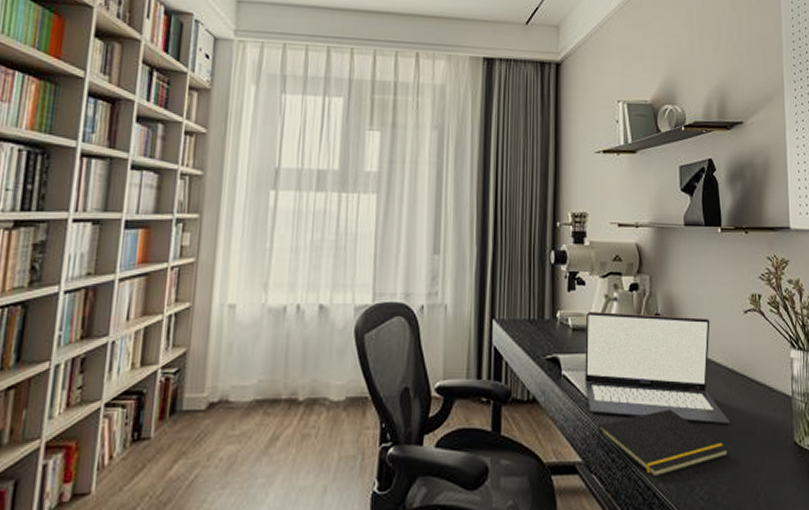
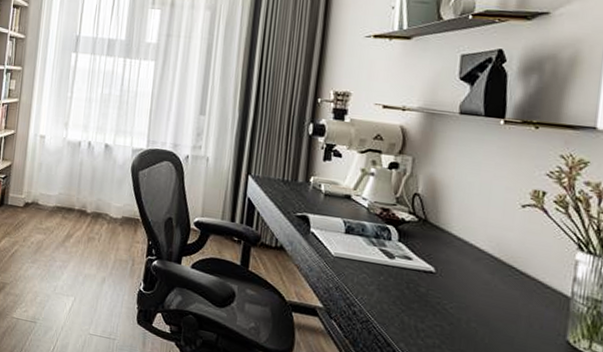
laptop: present [585,311,730,425] -> none [332,180,489,309]
notepad: present [597,409,729,477] -> none [339,279,484,338]

